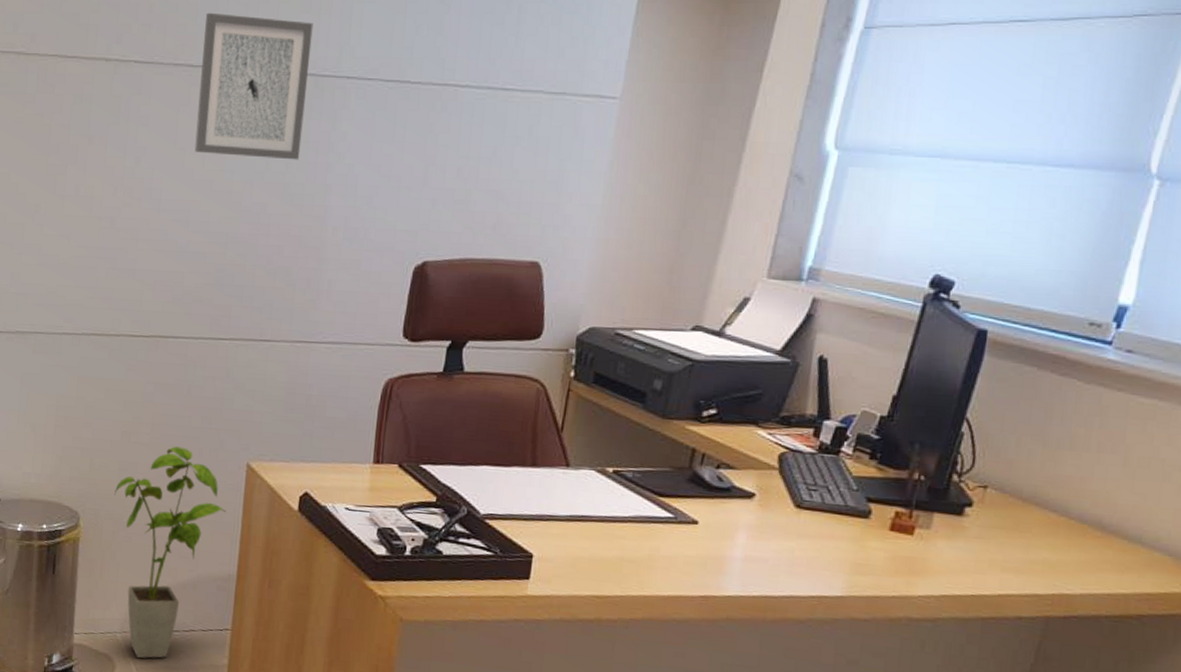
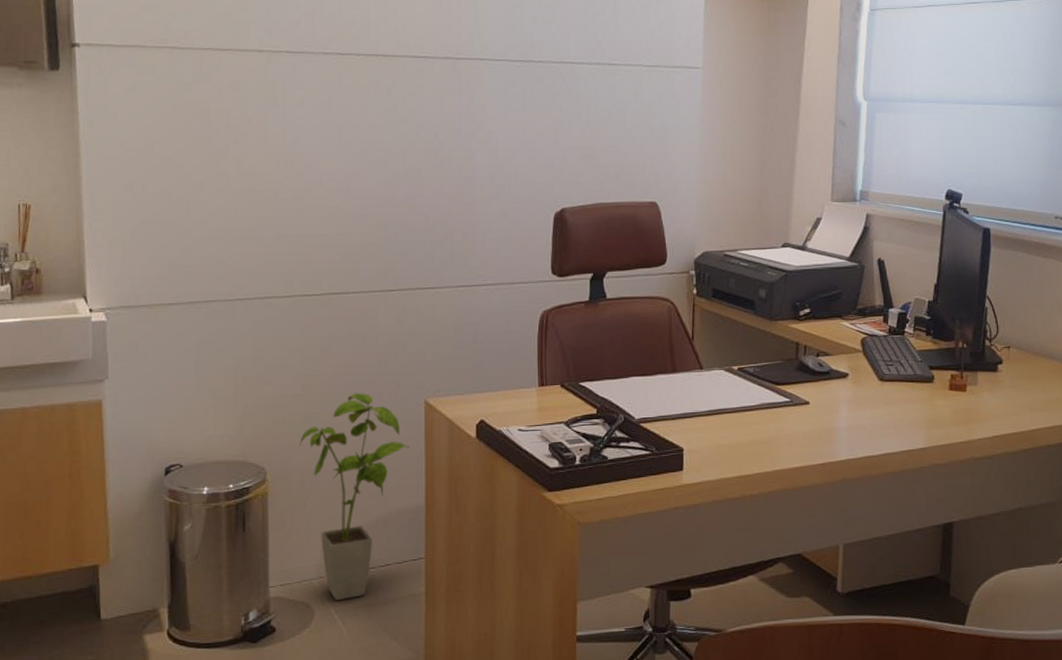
wall art: present [194,12,314,160] -> none [349,8,446,130]

